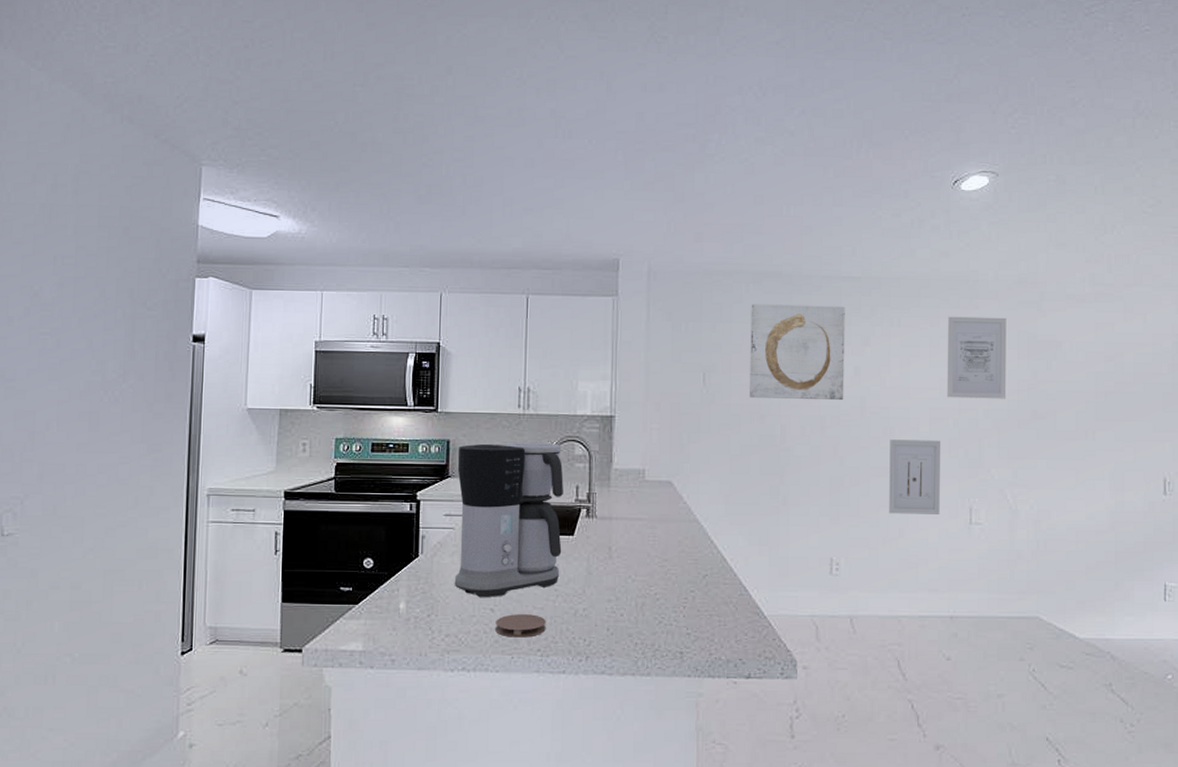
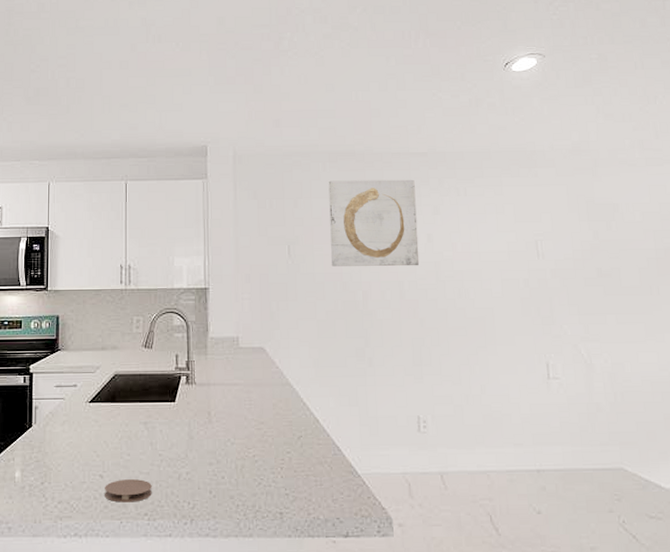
coffee maker: present [454,441,564,597] -> none [65,314,165,464]
wall art: present [889,439,941,514] -> none [465,300,518,371]
wall art: present [947,316,1007,399] -> none [510,183,572,260]

